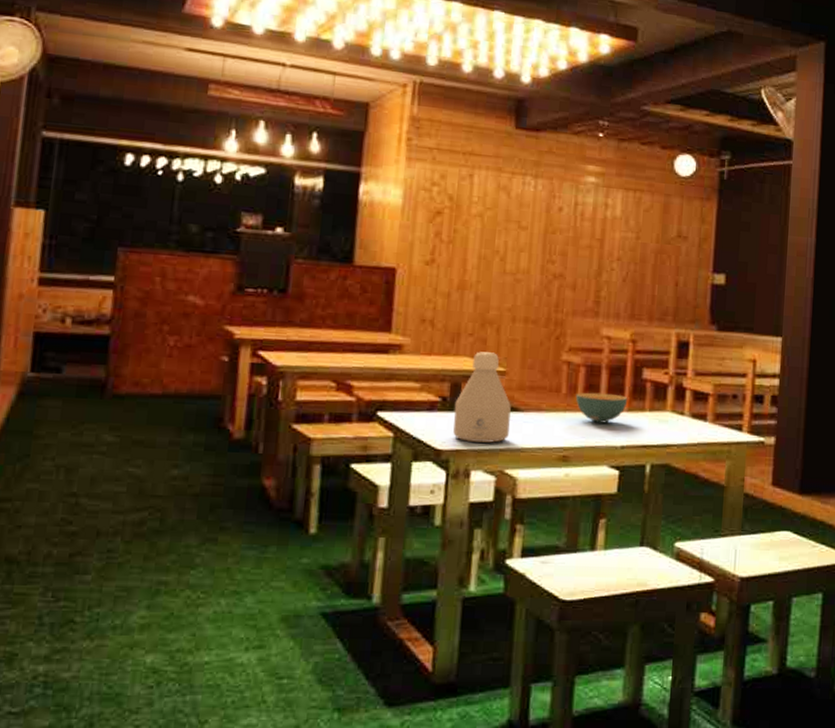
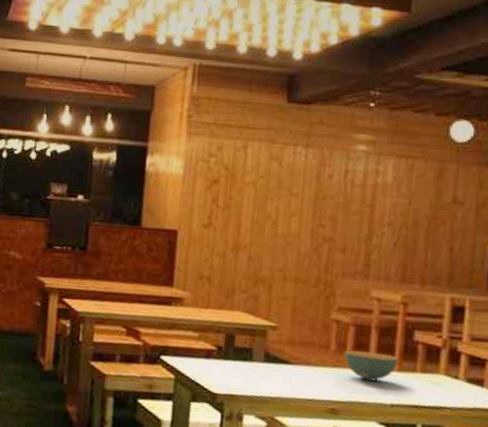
bottle: present [453,351,511,443] -> none [227,307,282,391]

